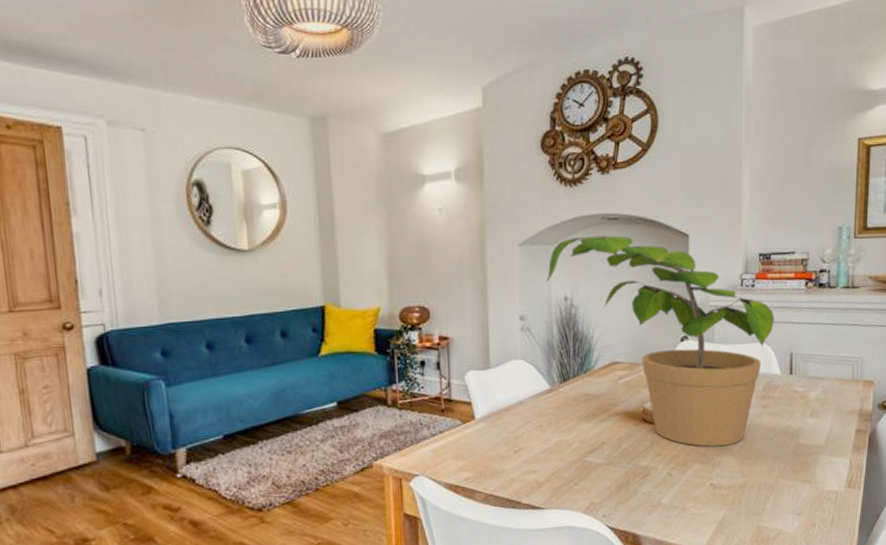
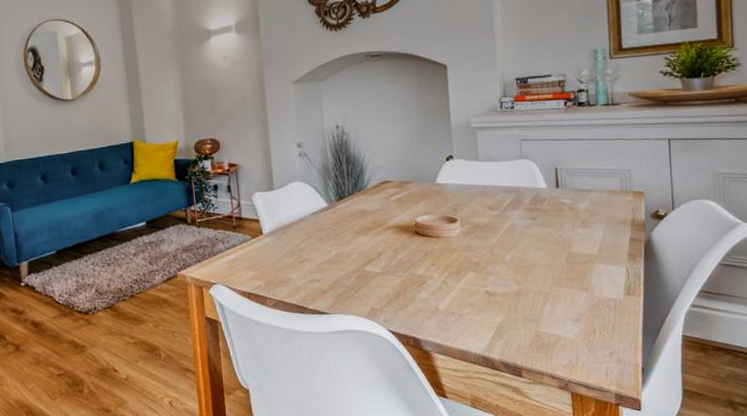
potted plant: present [546,235,774,447] -> none [319,70,536,257]

